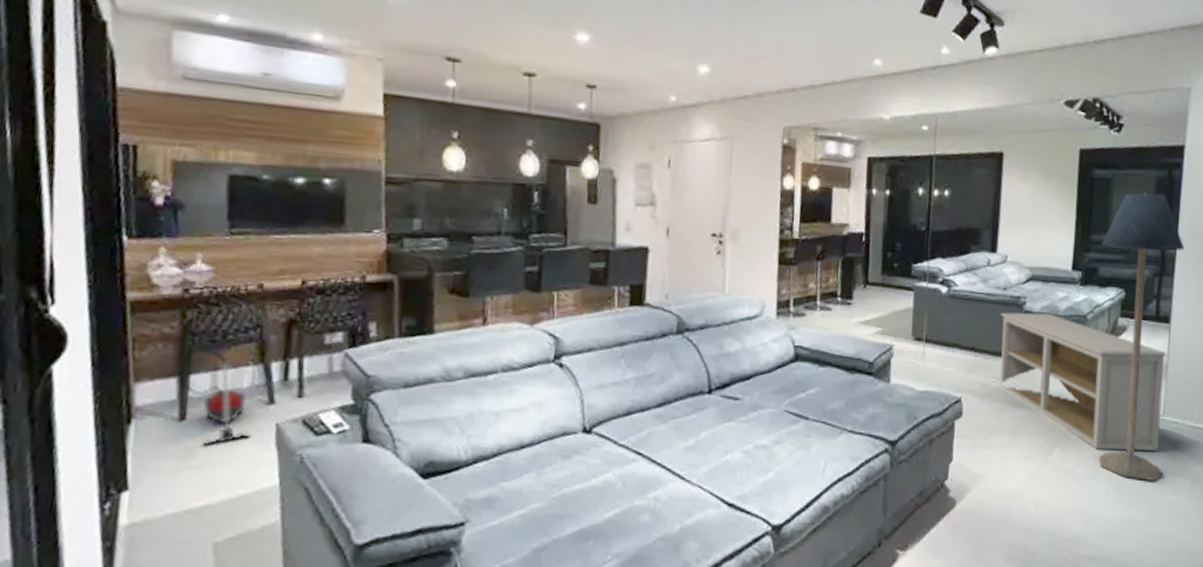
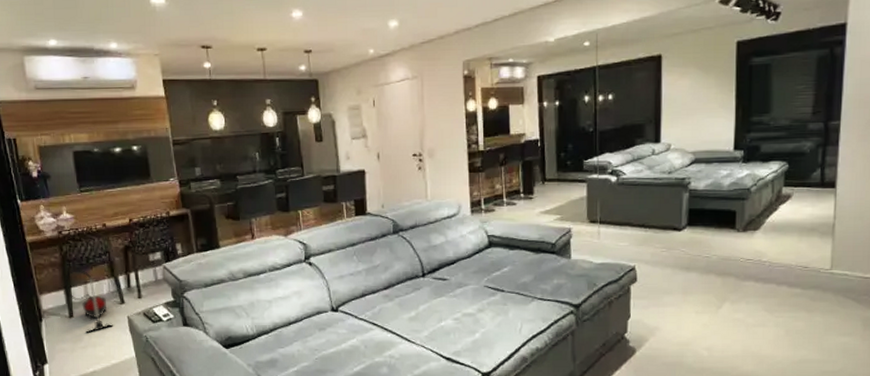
storage cabinet: present [999,312,1167,451] -> none [667,190,833,302]
floor lamp: present [1099,192,1185,481] -> none [762,71,850,326]

